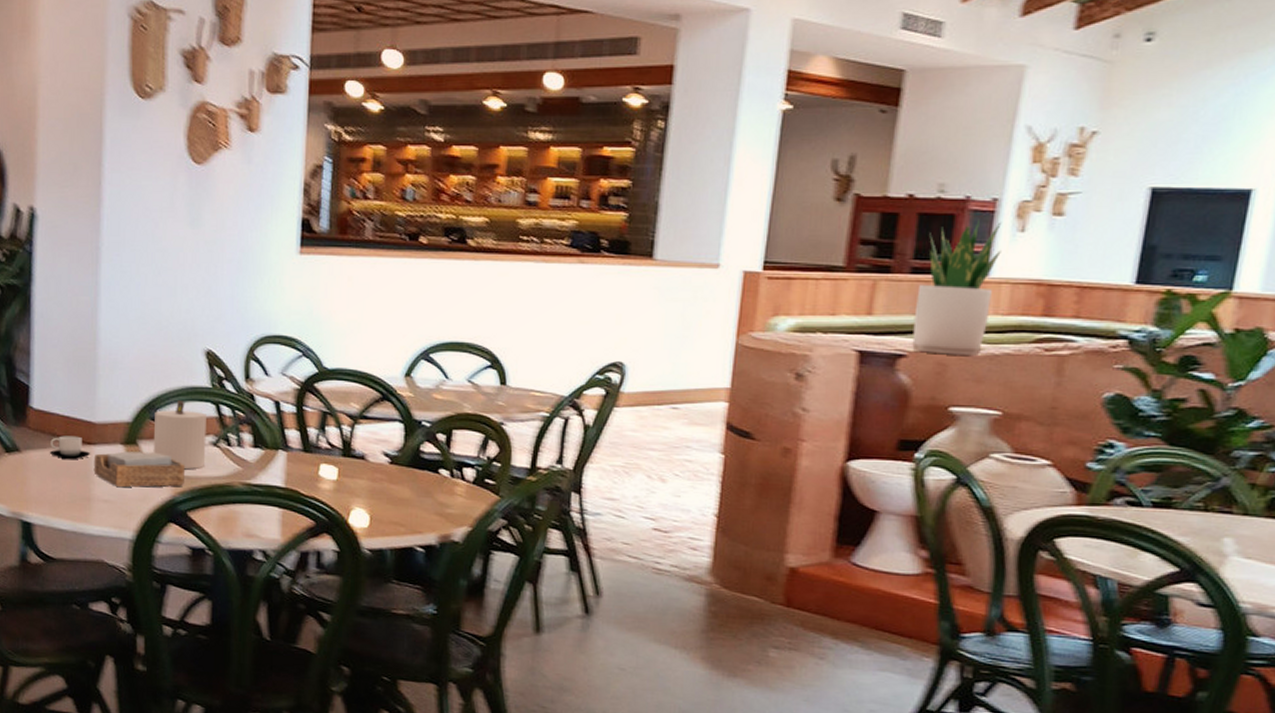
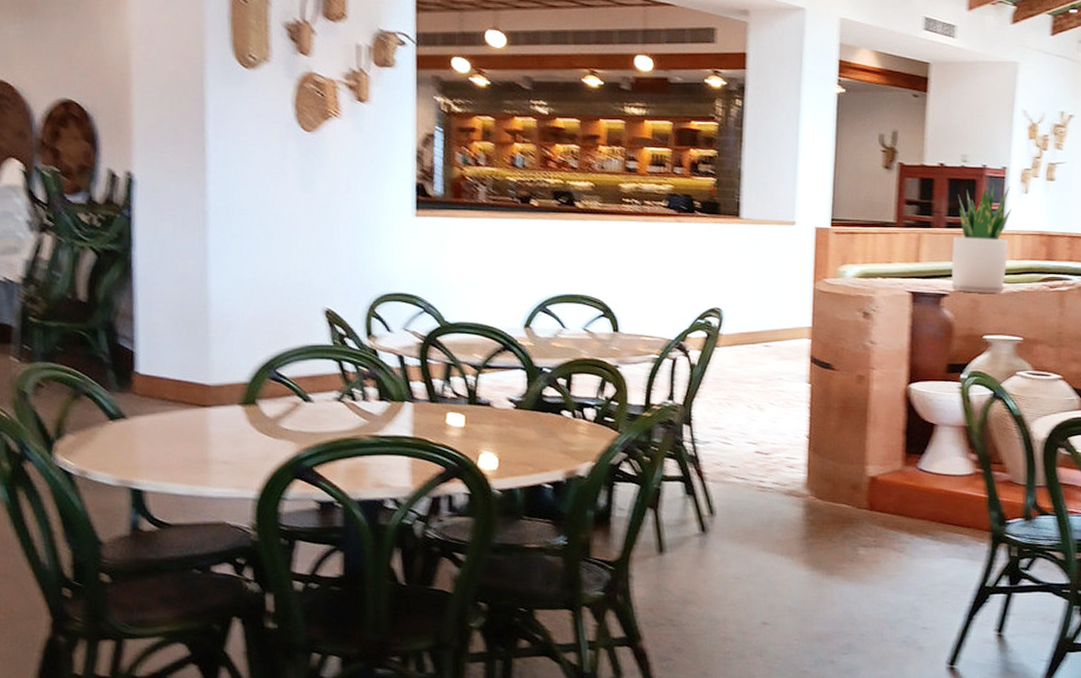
cup: present [49,436,91,460] -> none [159,399,206,424]
napkin holder: present [93,451,186,488] -> none [209,411,310,448]
candle: present [153,401,206,470] -> none [273,359,330,426]

